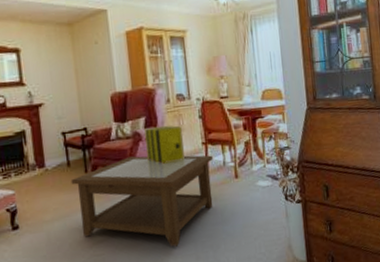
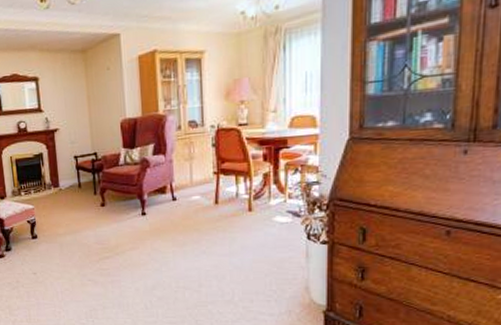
coffee table: present [70,155,214,247] -> none [81,182,225,272]
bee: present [145,125,185,164] -> none [153,152,193,191]

